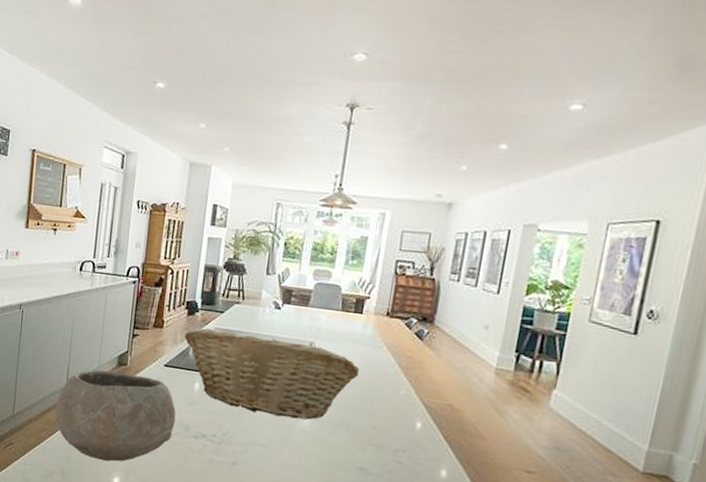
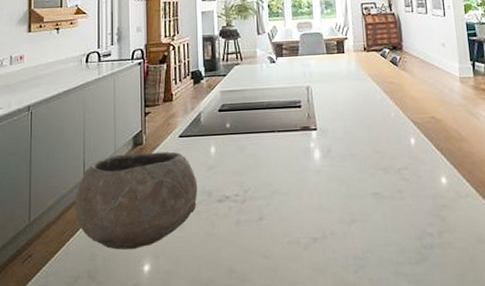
fruit basket: present [184,328,360,420] -> none [194,89,354,163]

